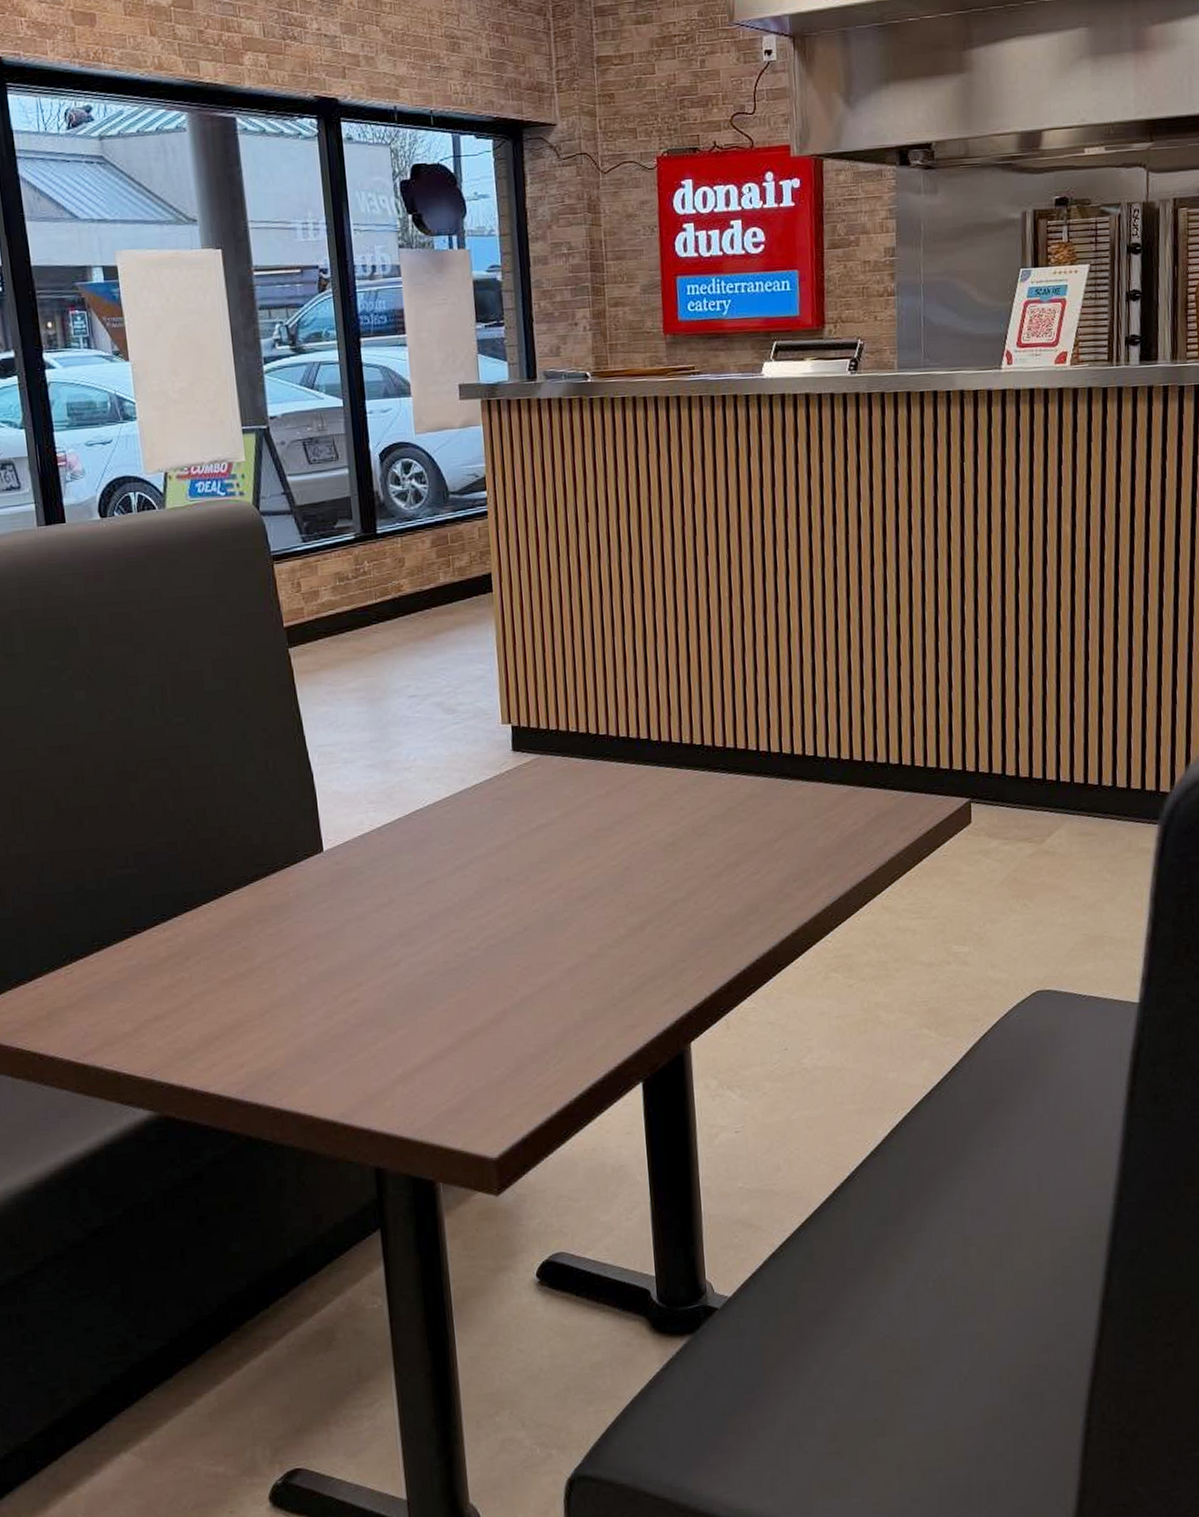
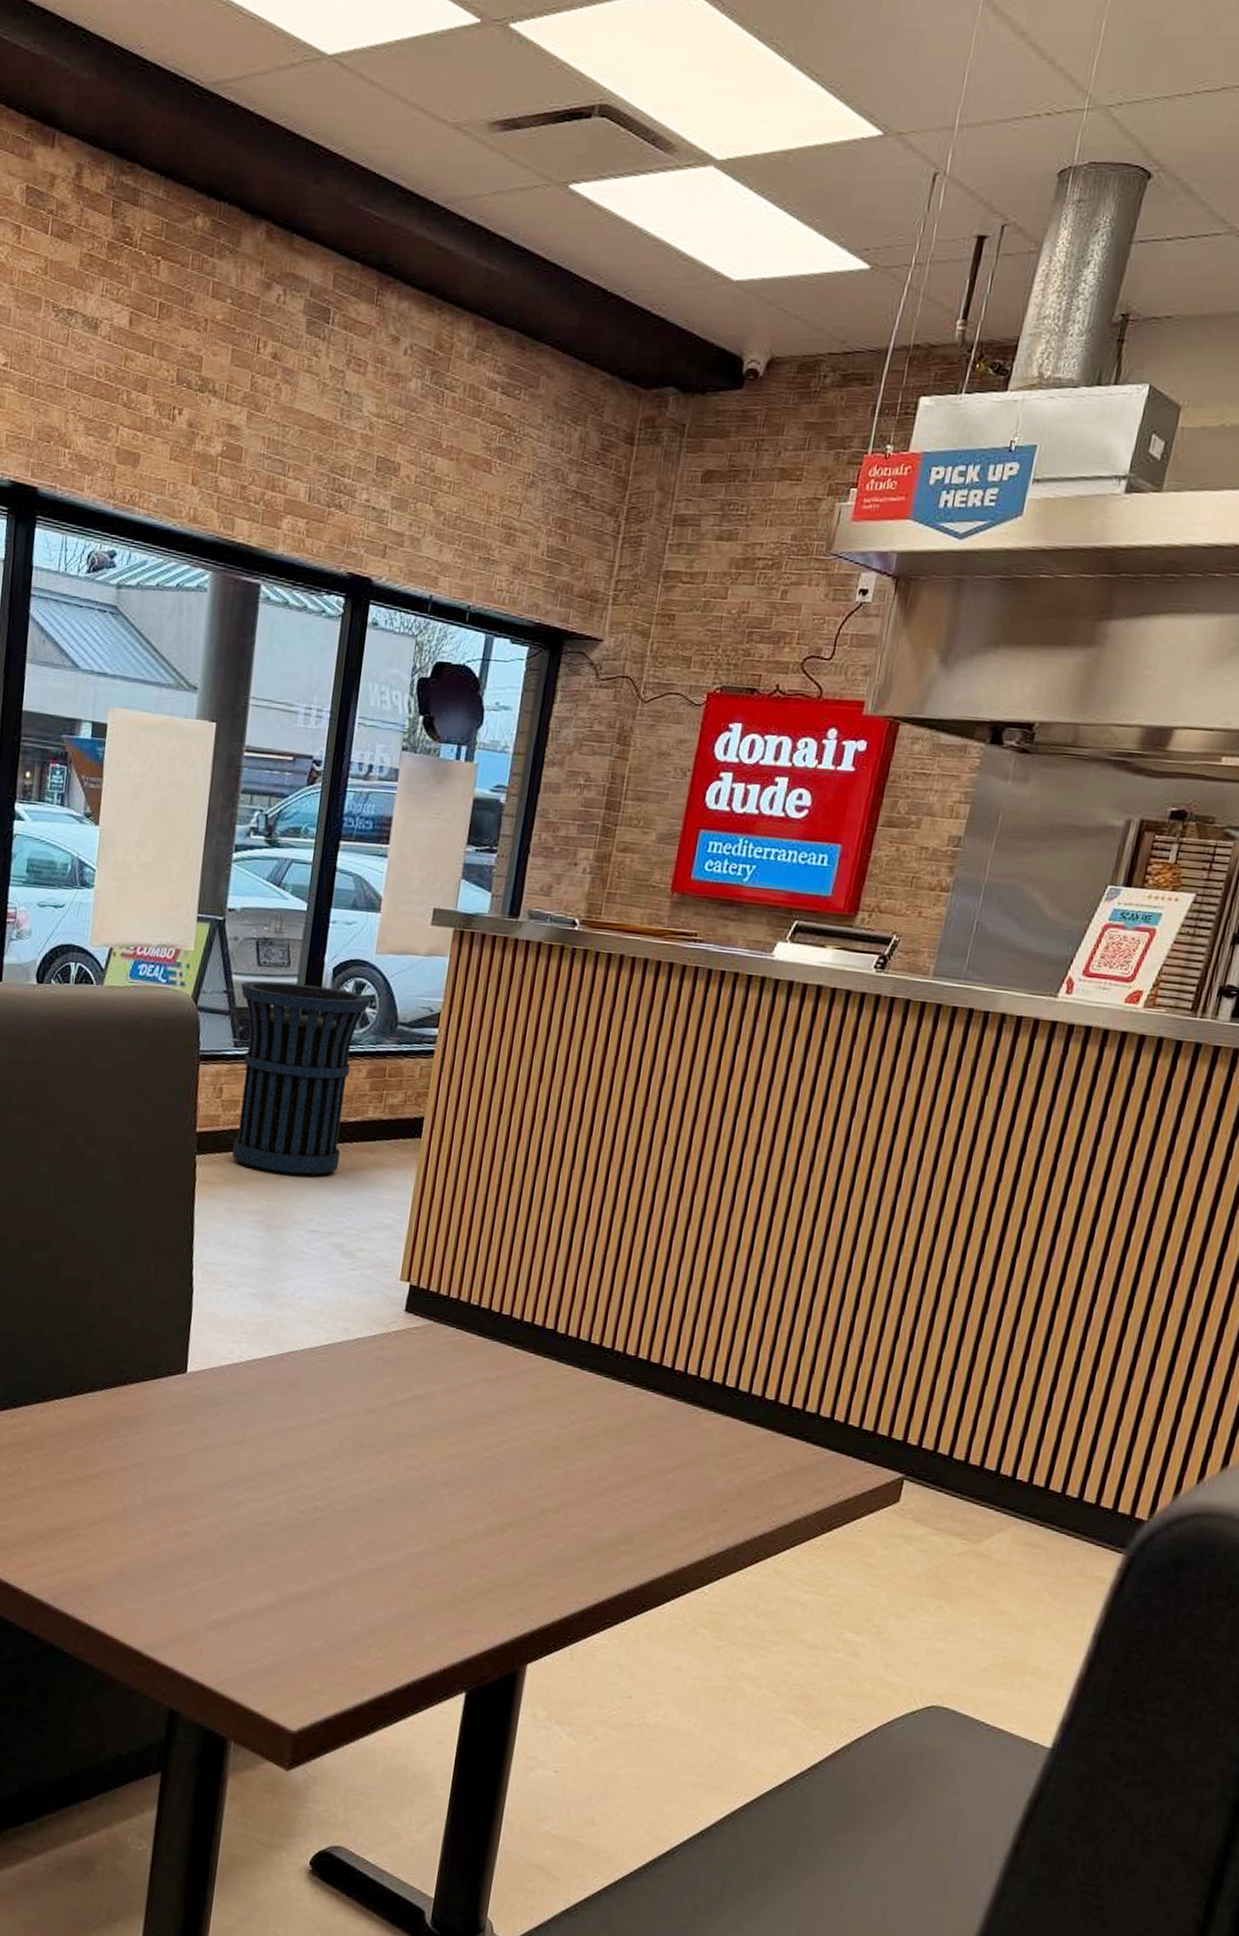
trash can: none [296,471,424,652] -> present [232,981,371,1178]

